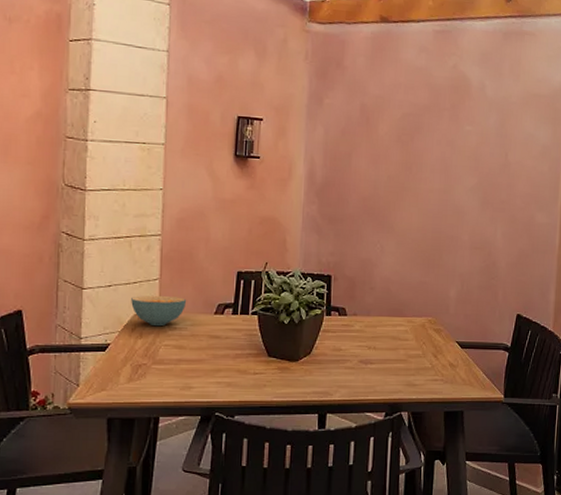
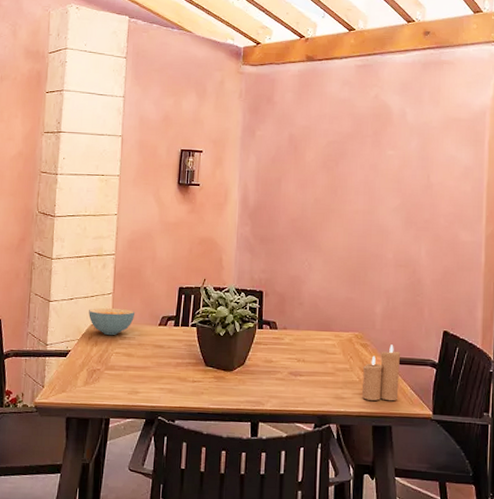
candle: none [434,329,474,386] -> present [361,344,401,401]

